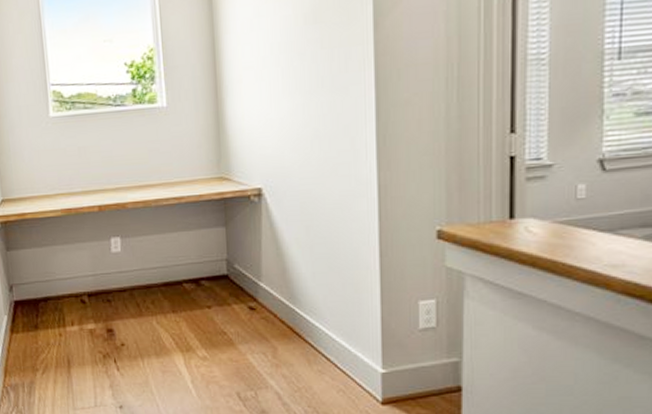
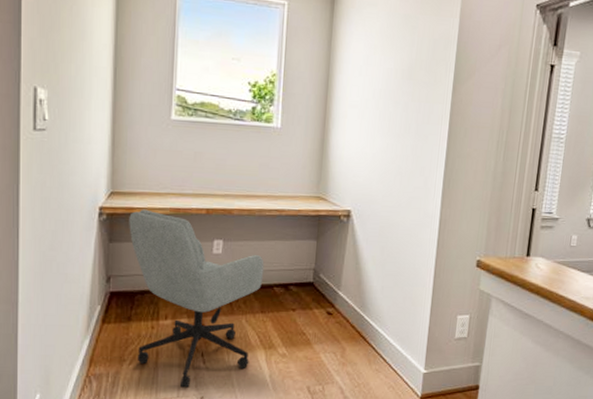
office chair: none [22,213,170,396] -> present [129,209,264,388]

